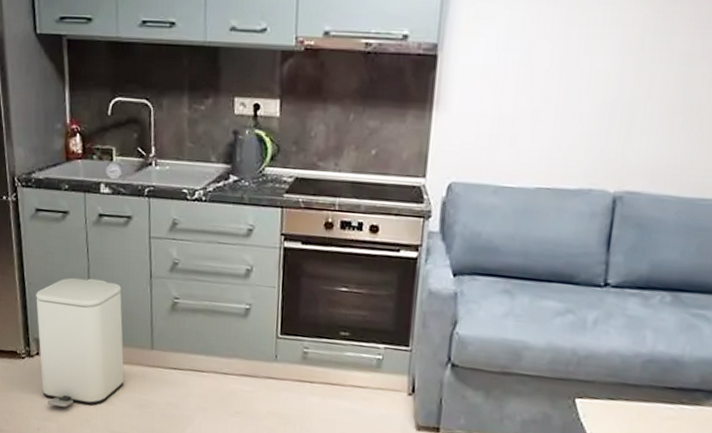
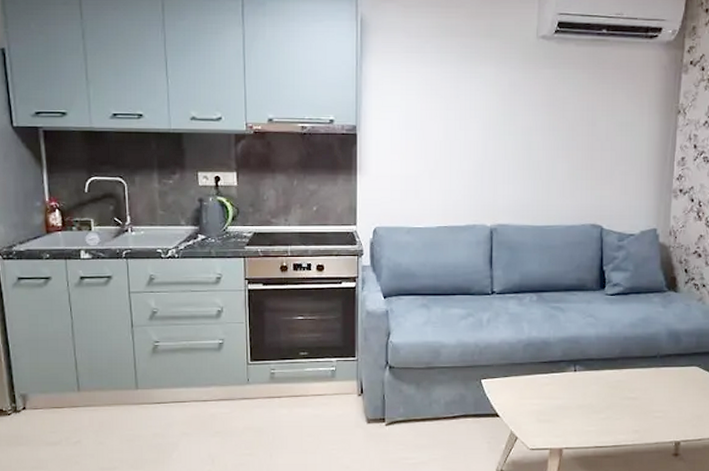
pedal bin: present [36,277,125,407] -> none [21,334,112,454]

